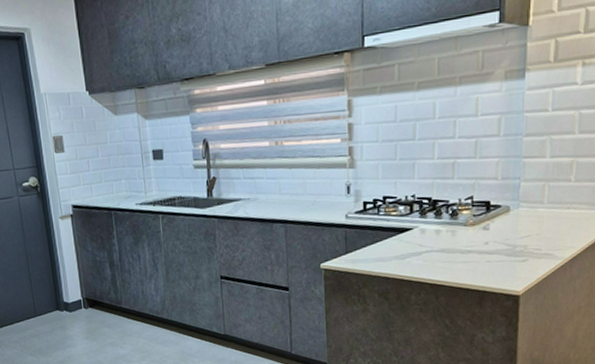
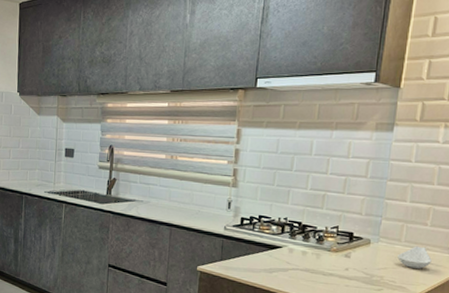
spoon rest: none [541,206,579,232] -> present [397,246,432,269]

